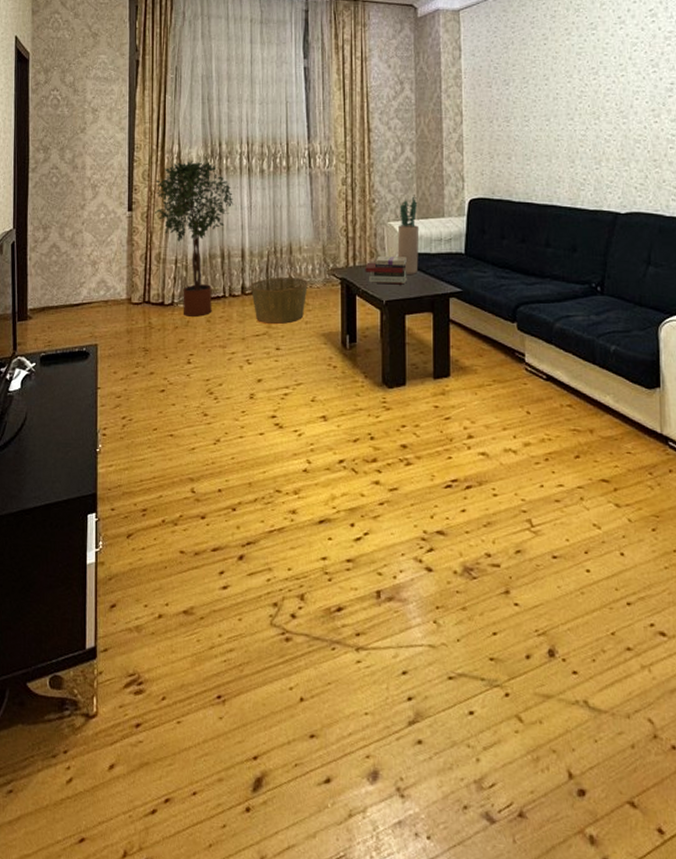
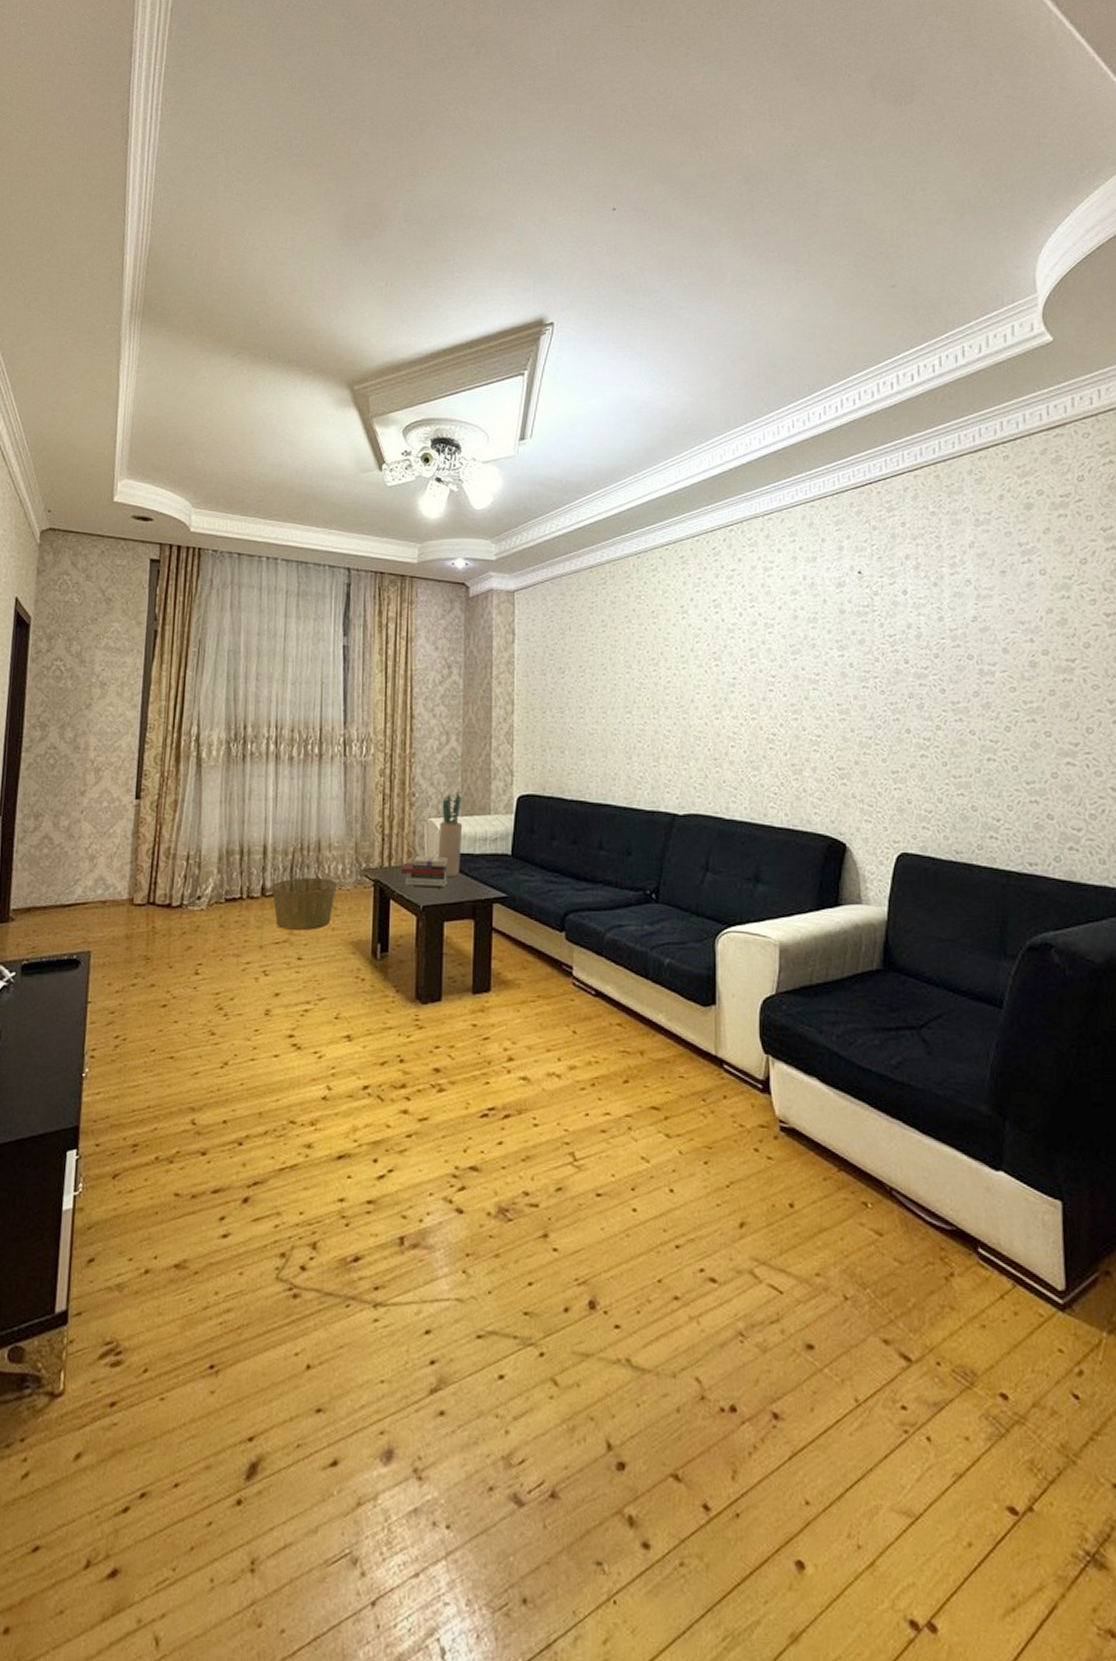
potted tree: present [155,161,233,317] -> none [166,744,257,921]

